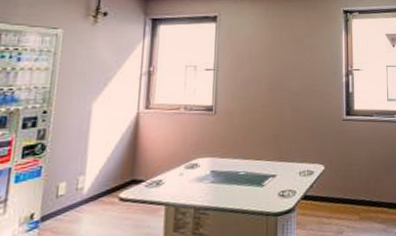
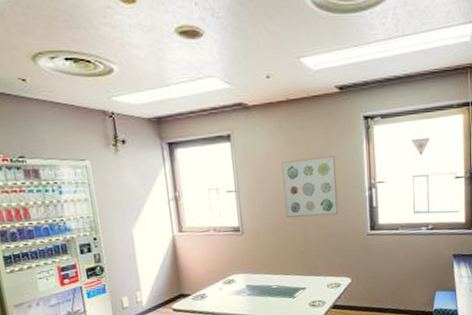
wall art: none [263,42,316,100] -> present [281,156,339,218]

